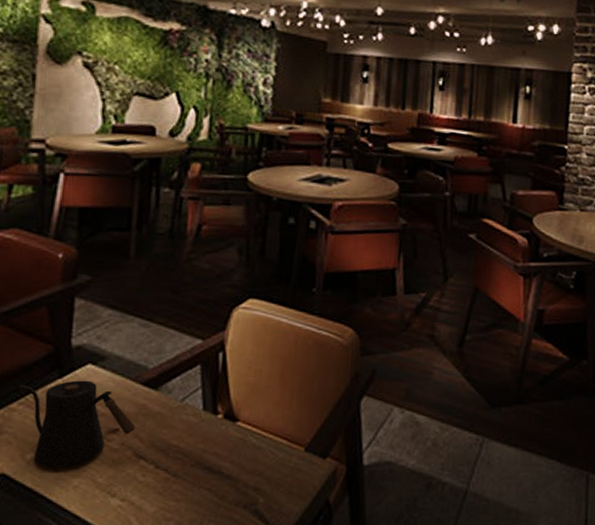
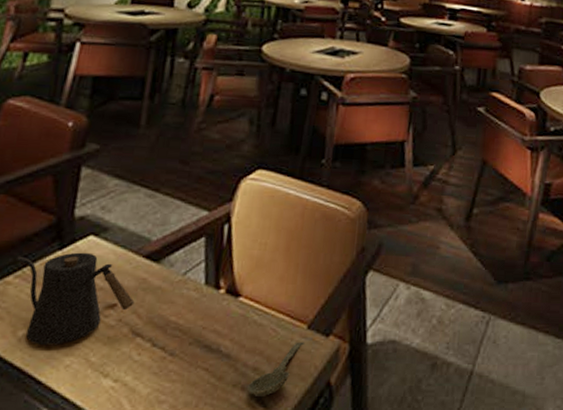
spoon: none [249,463,304,514] -> present [247,342,305,396]

